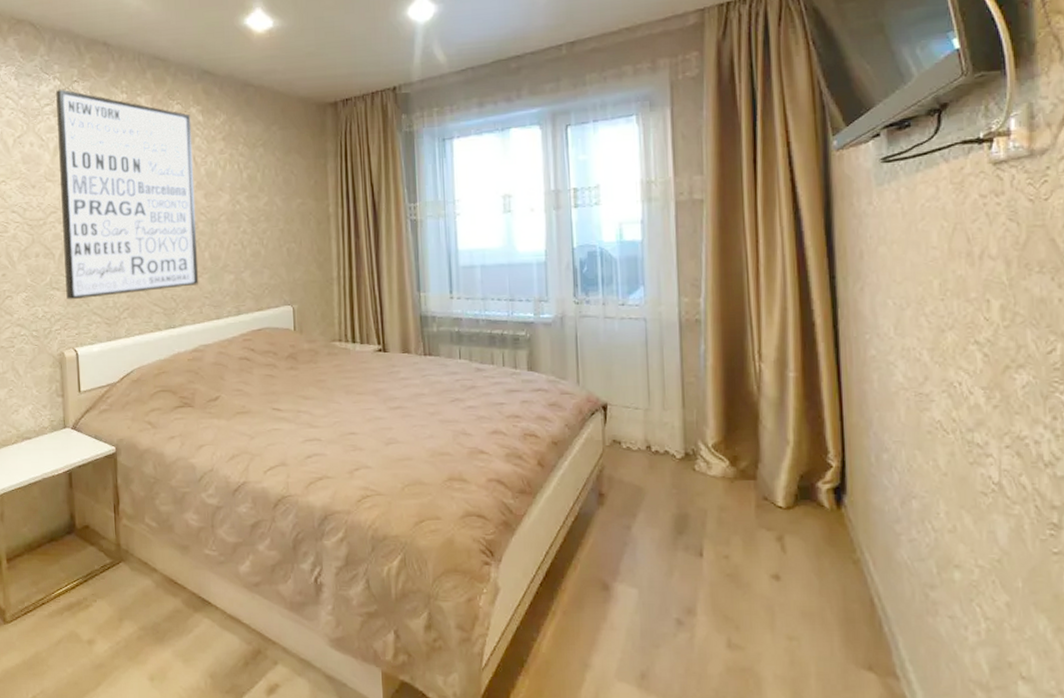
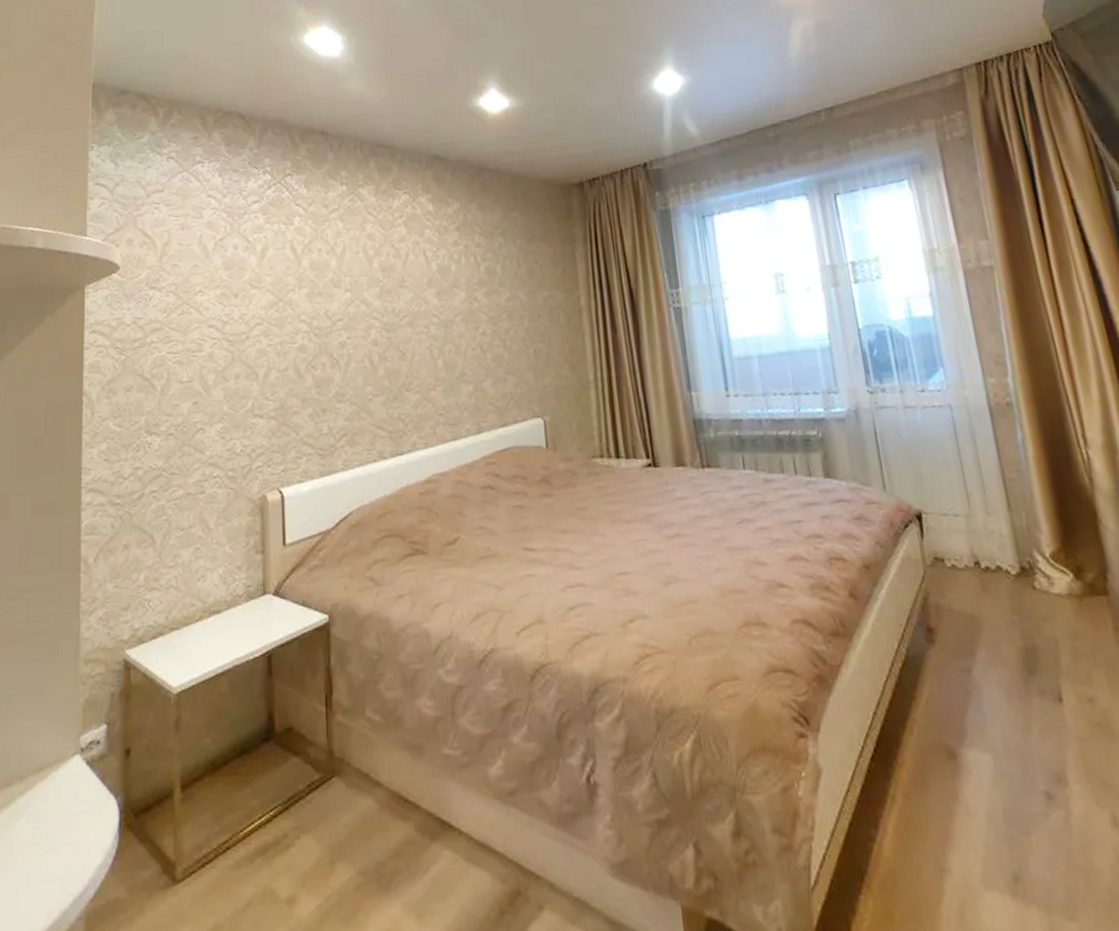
wall art: present [56,89,199,300] -> none [266,184,432,429]

